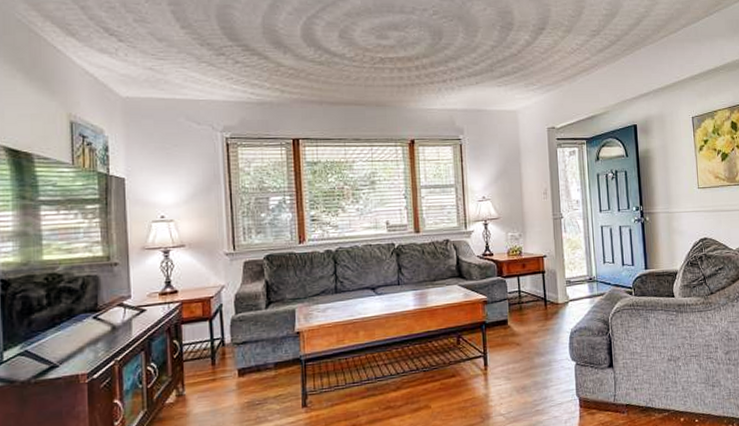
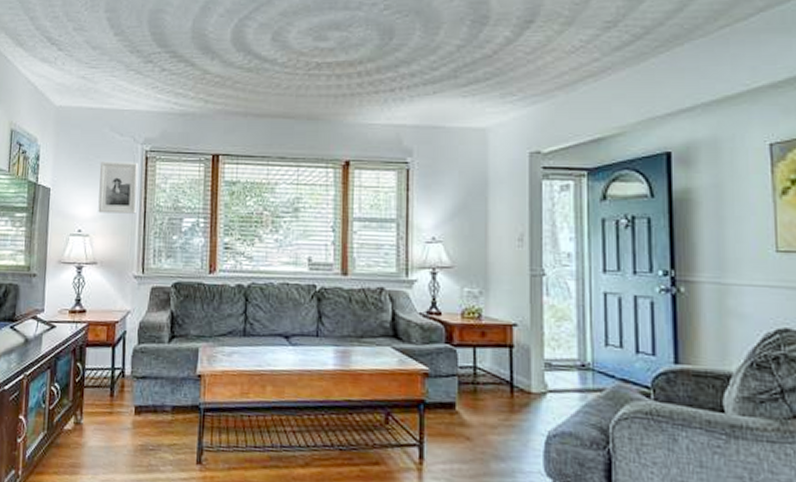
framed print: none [178,148,222,198] -> present [98,161,139,214]

